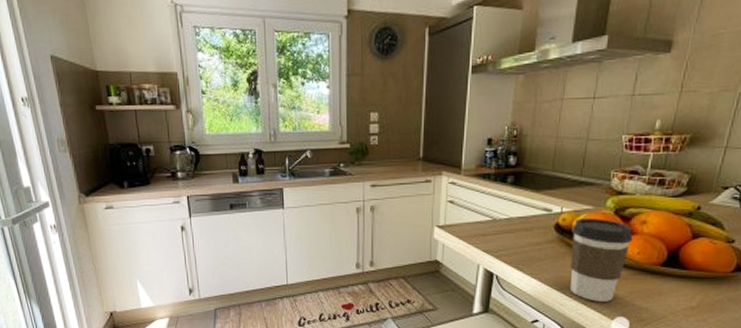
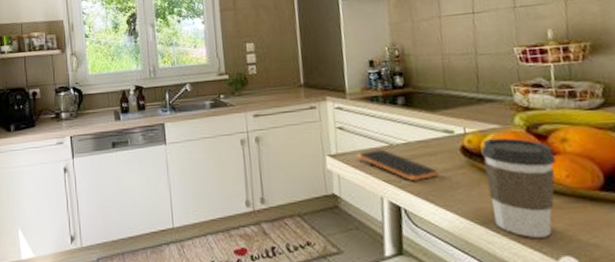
smartphone: none [463,222,532,253] -> present [357,149,439,182]

